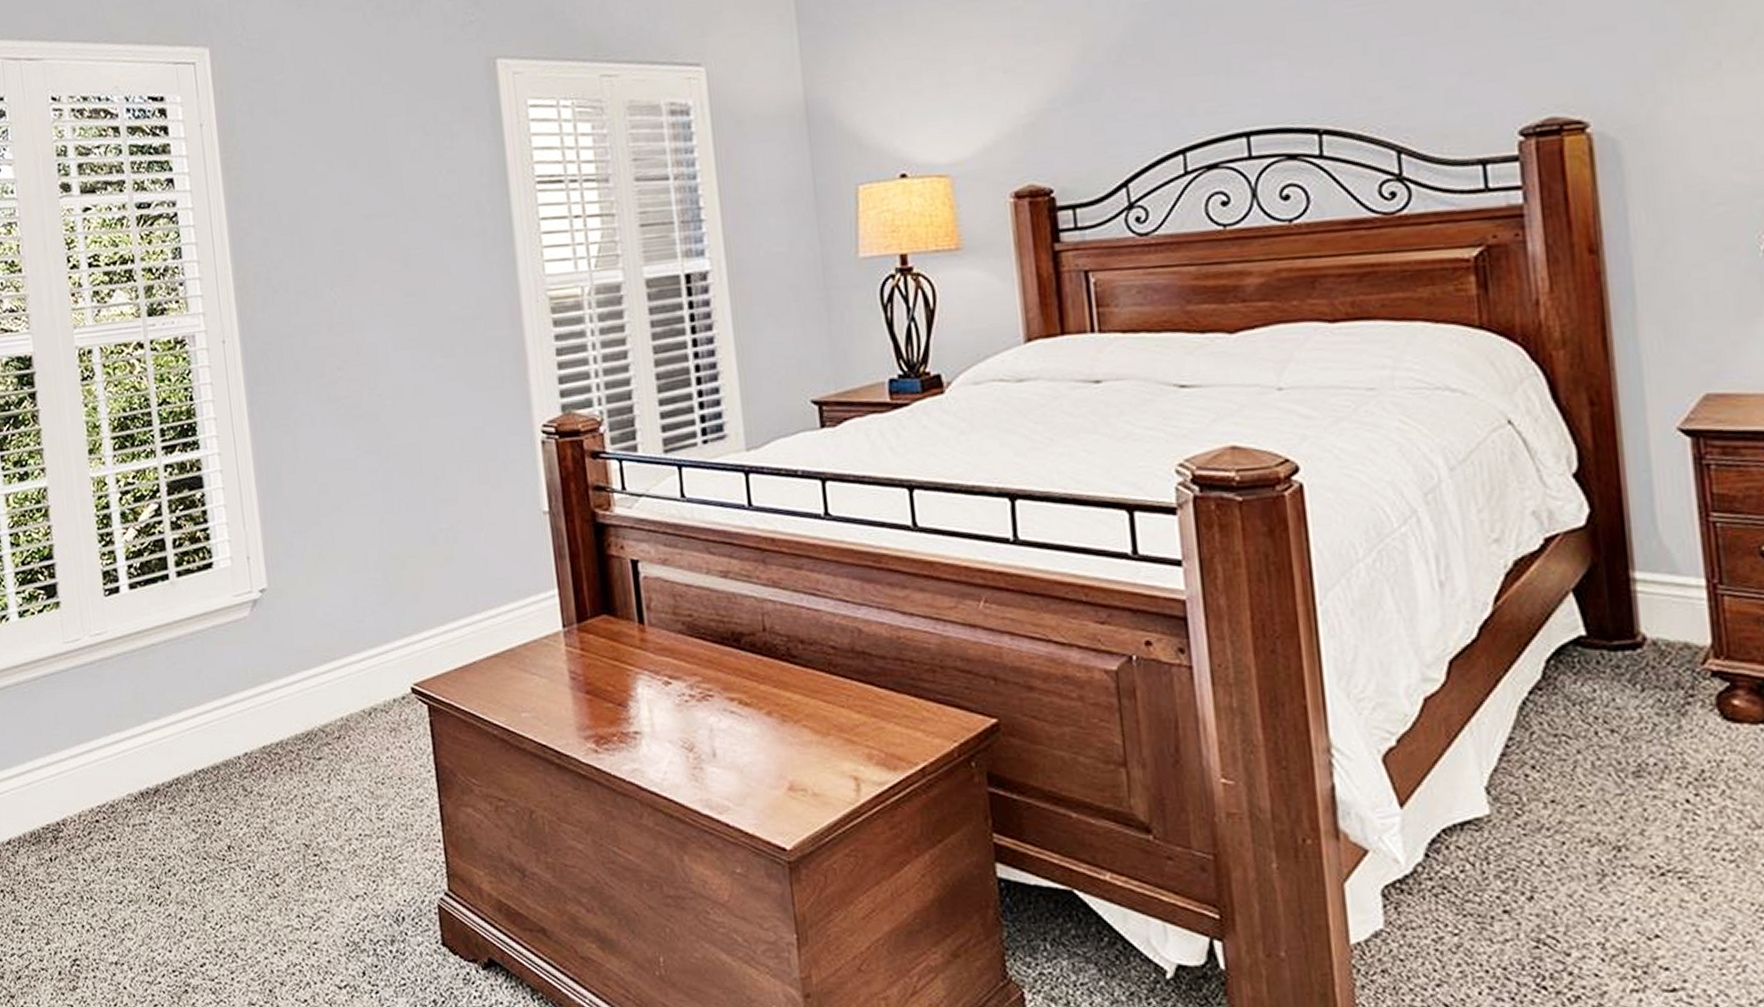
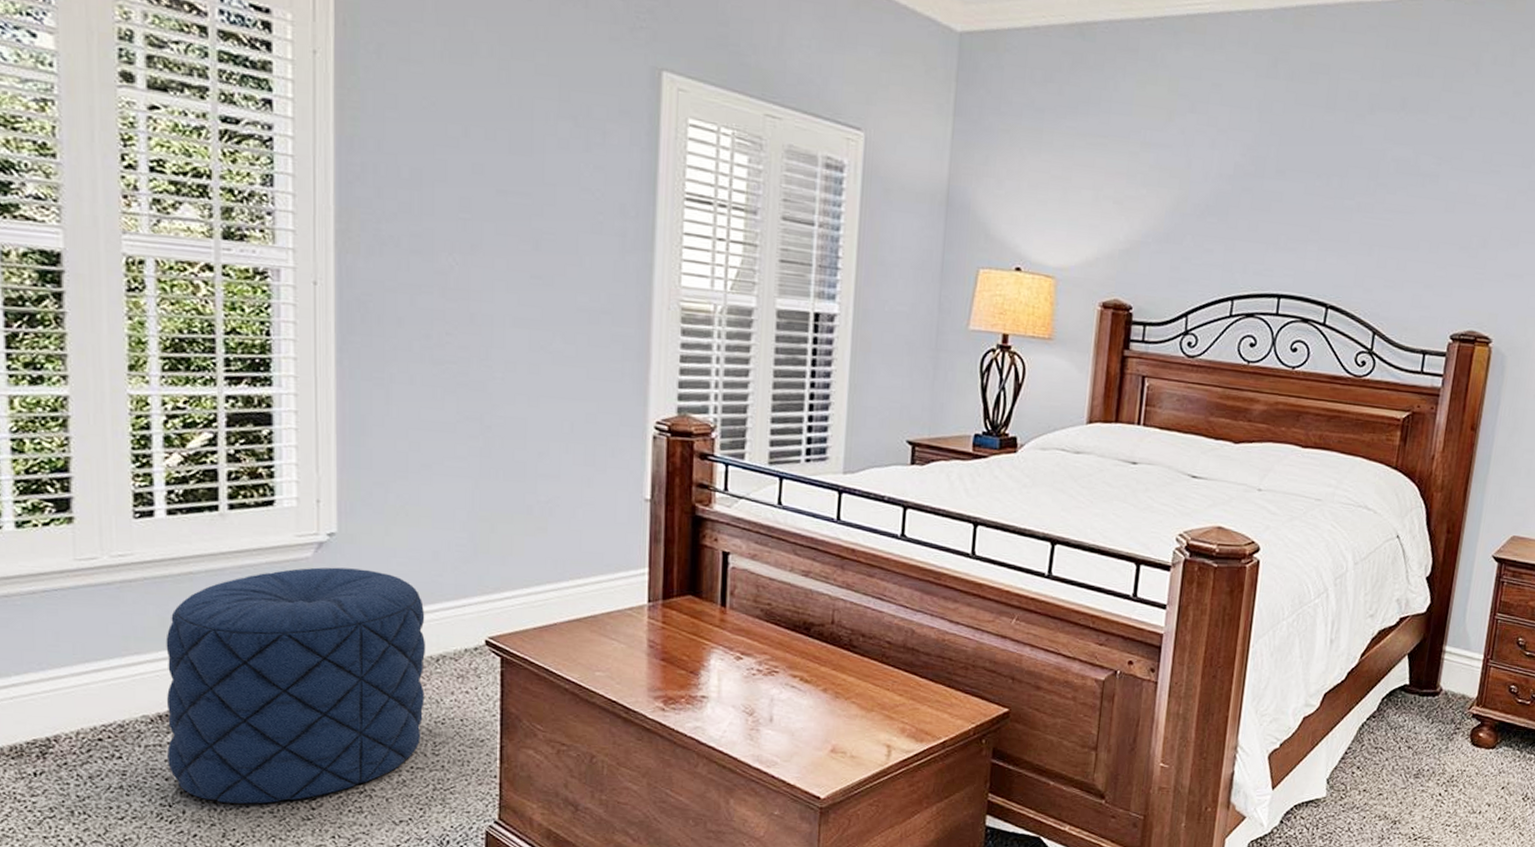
pouf: none [139,623,365,883] -> present [166,567,426,804]

